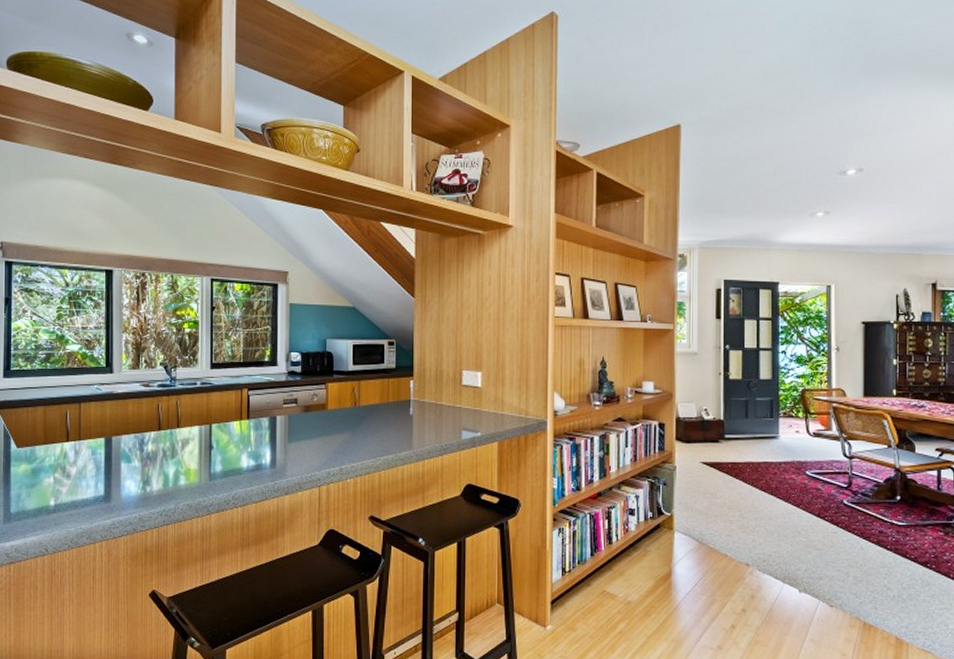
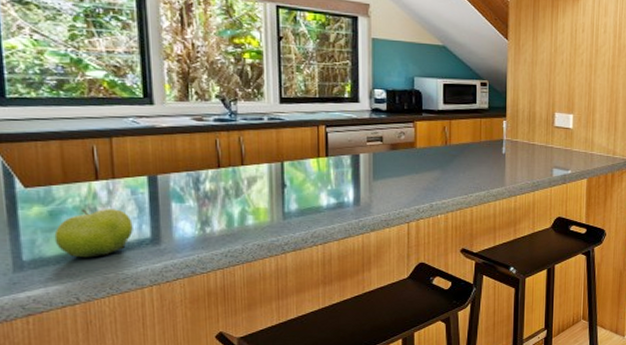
fruit: none [34,467,91,512] -> present [54,209,133,258]

